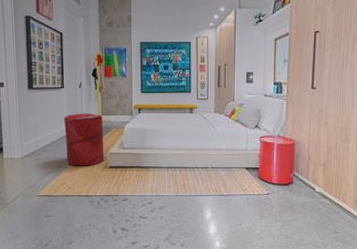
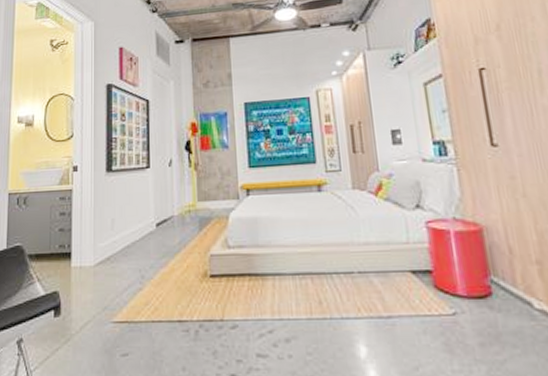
laundry hamper: present [64,113,104,166] -> none [150,199,203,276]

